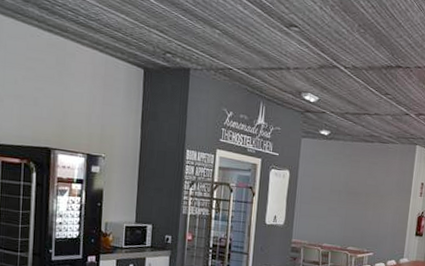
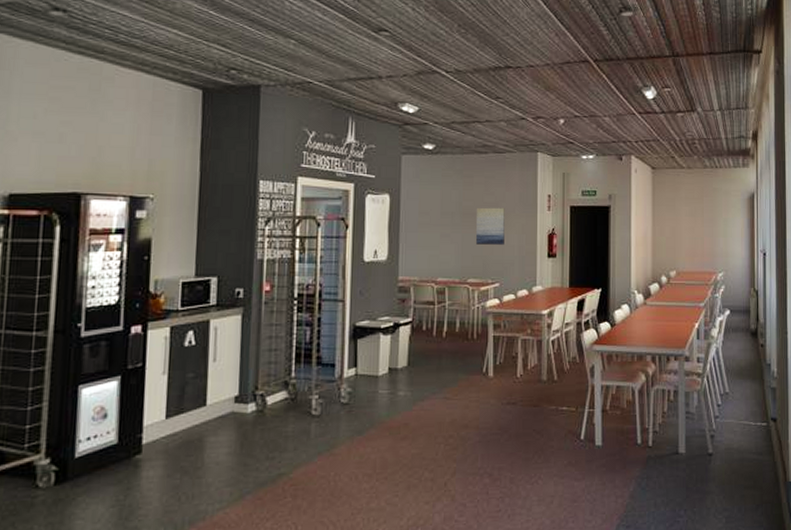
wall art: none [357,189,384,222] -> present [475,207,505,245]

